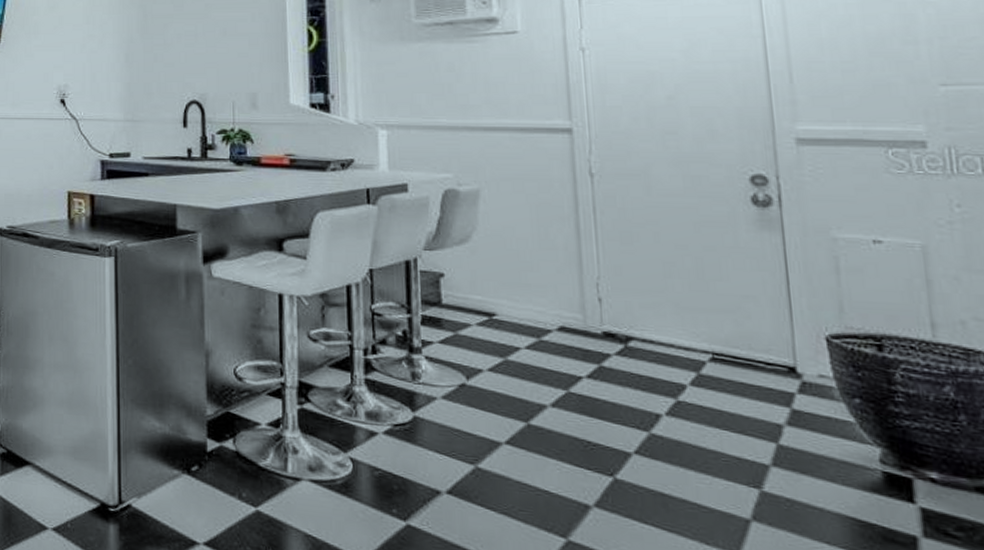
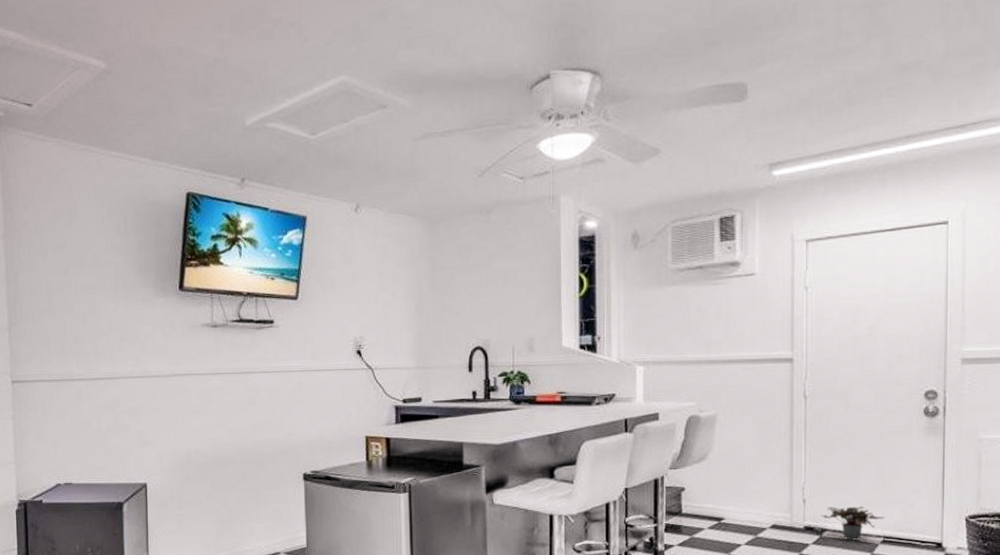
potted plant: none [623,309,713,356] -> present [820,506,886,541]

